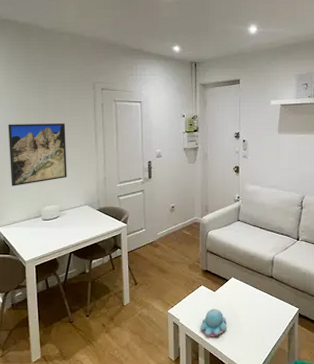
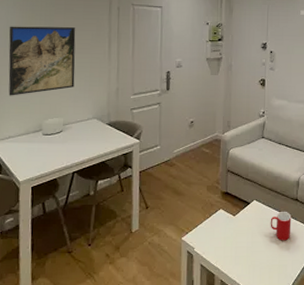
candle: present [200,308,227,337] -> none [217,234,247,268]
cup: none [247,287,267,314] -> present [270,211,292,241]

